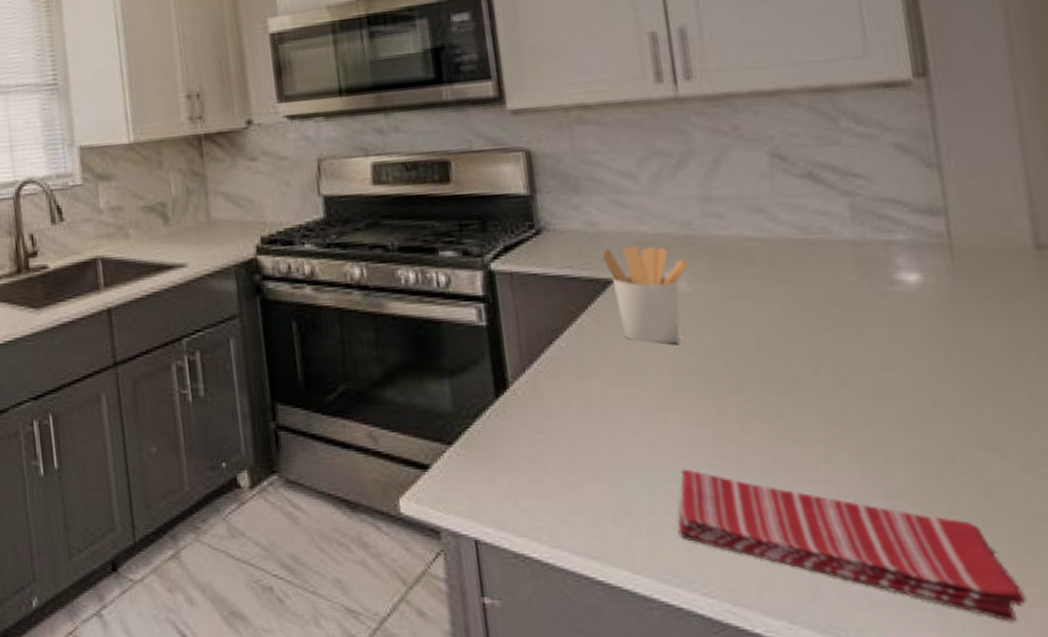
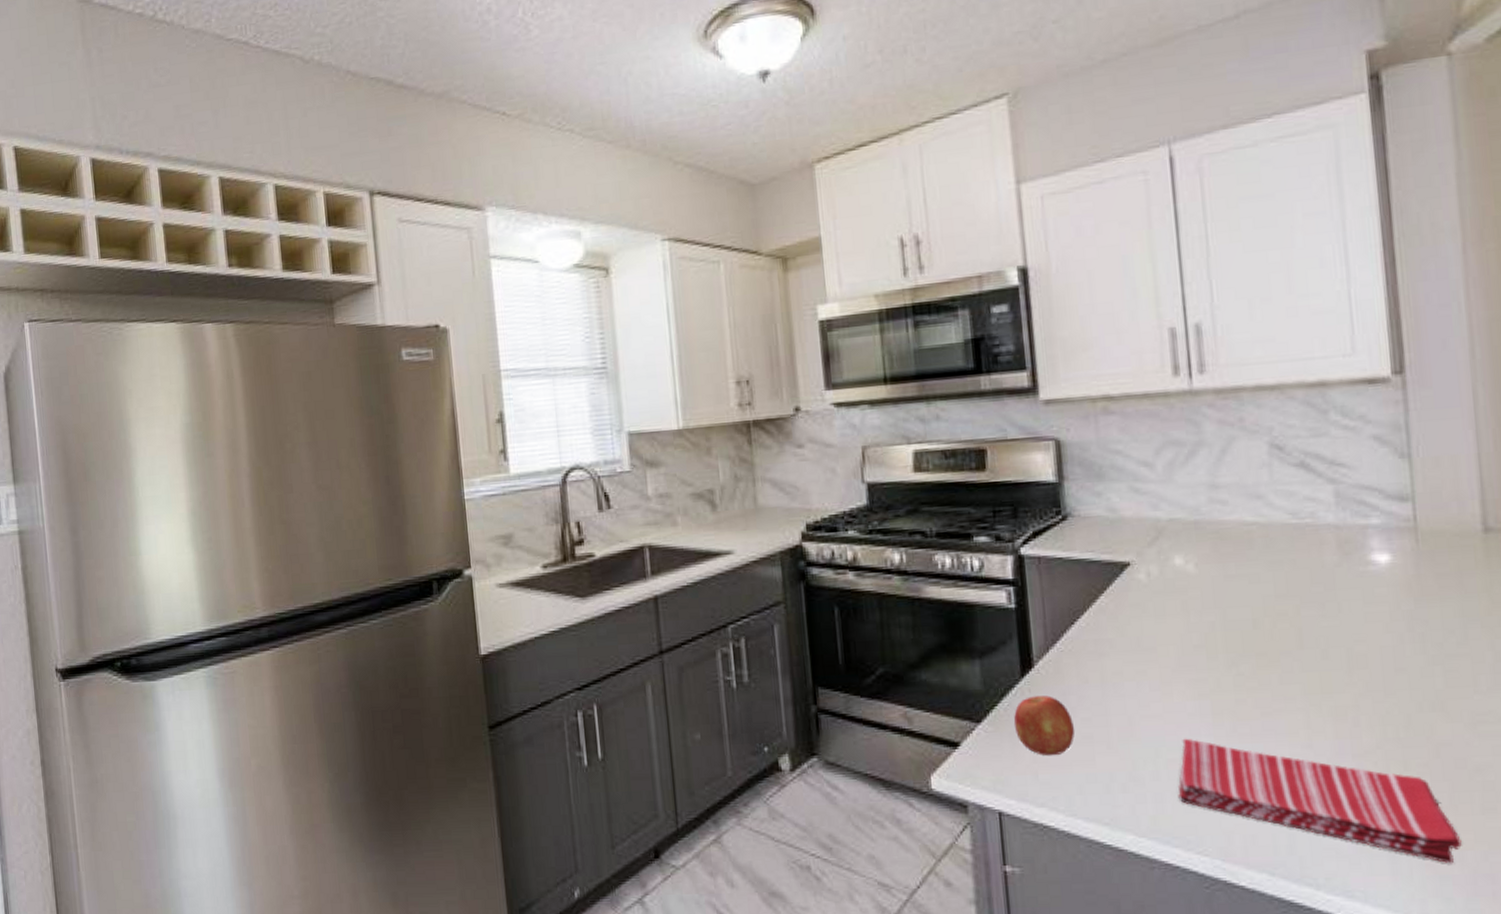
fruit: none [488,418,558,483] -> present [1014,695,1075,756]
utensil holder: present [601,245,689,345] -> none [1120,530,1196,623]

